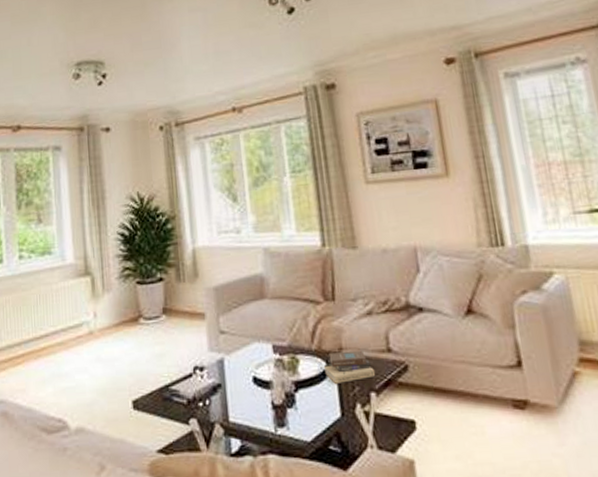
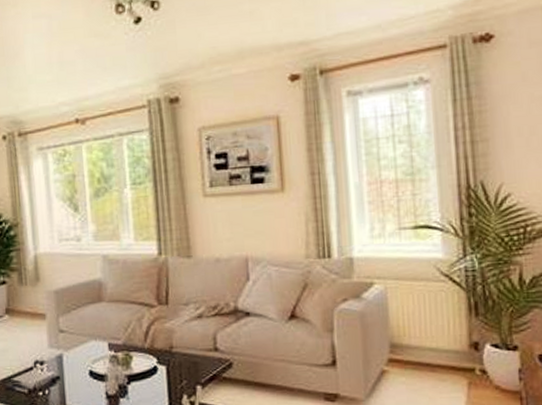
books: present [324,350,376,384] -> none [156,349,203,378]

